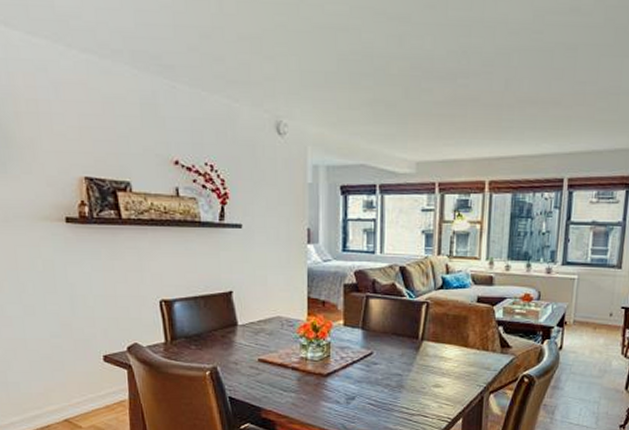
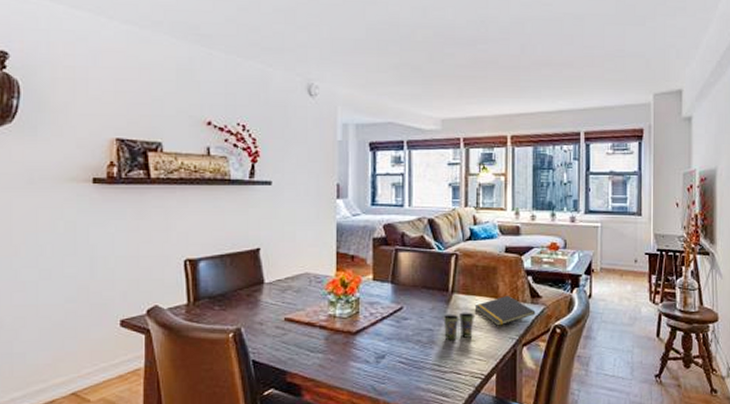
cup: none [412,359,443,386] -> present [443,312,474,341]
notepad: none [443,345,505,374] -> present [474,296,536,326]

